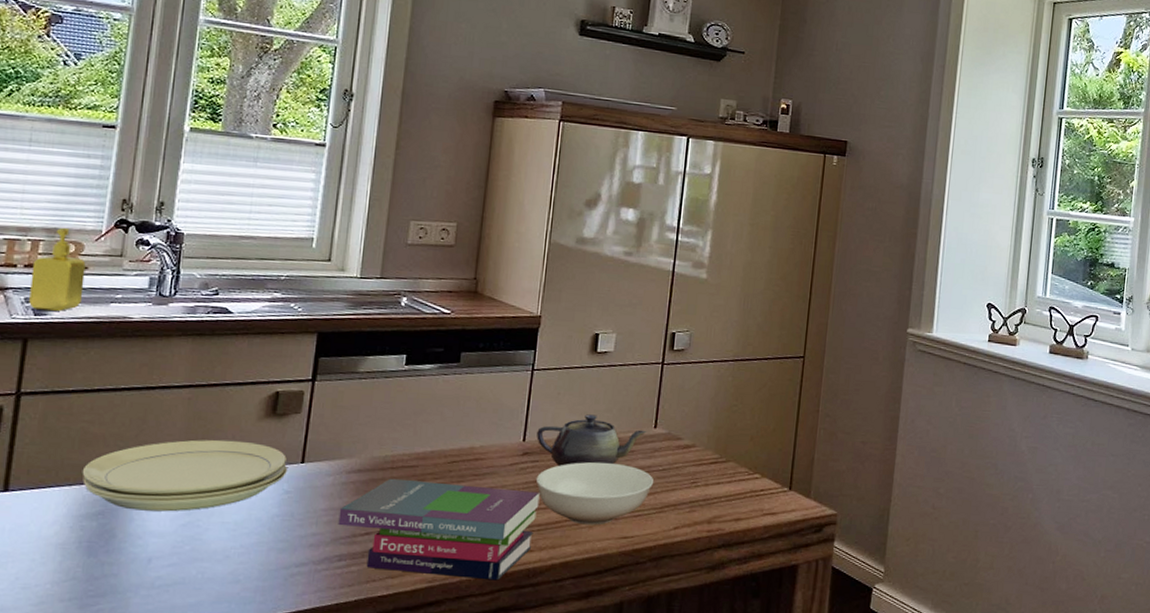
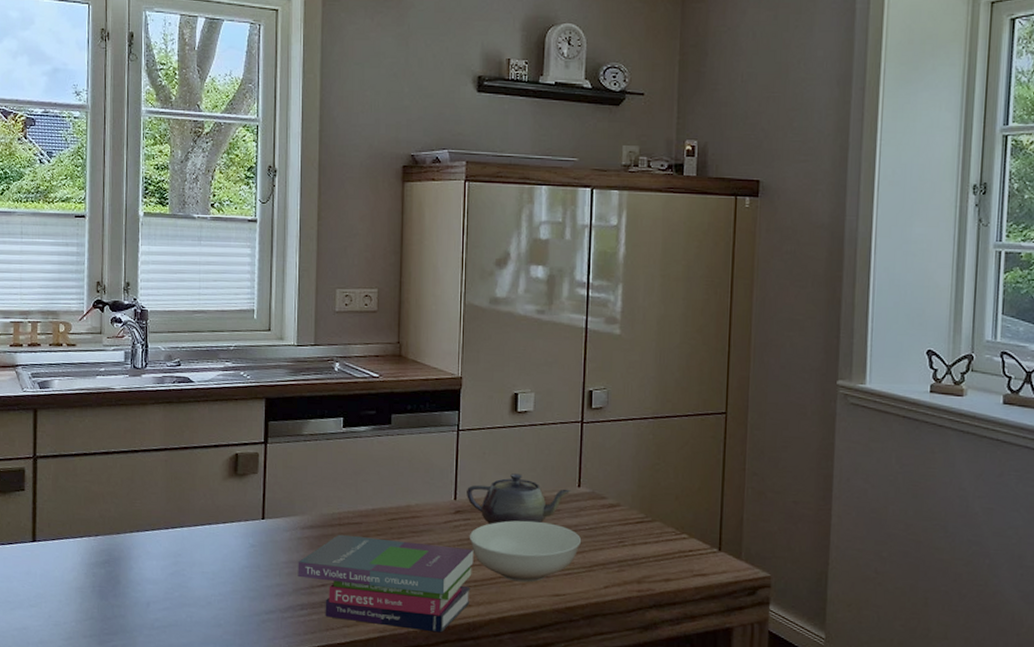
soap dispenser: present [29,227,86,312] -> none [34,309,75,385]
plate: present [82,439,287,512] -> none [89,497,251,562]

